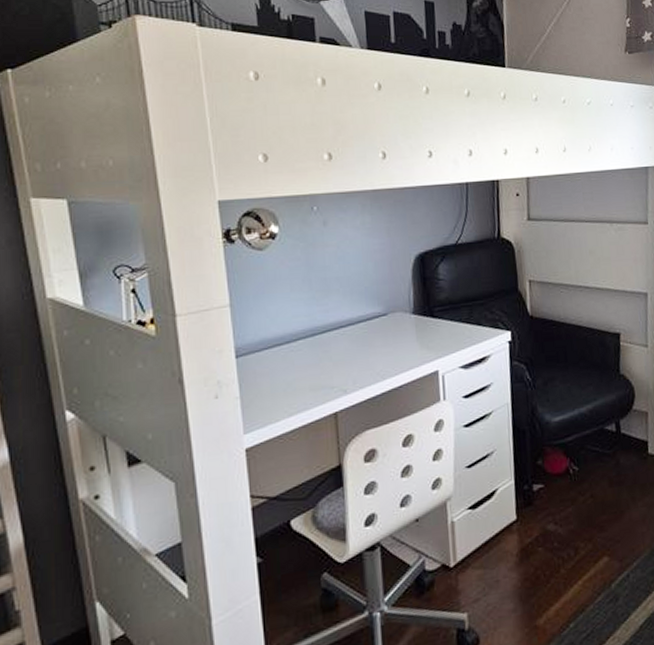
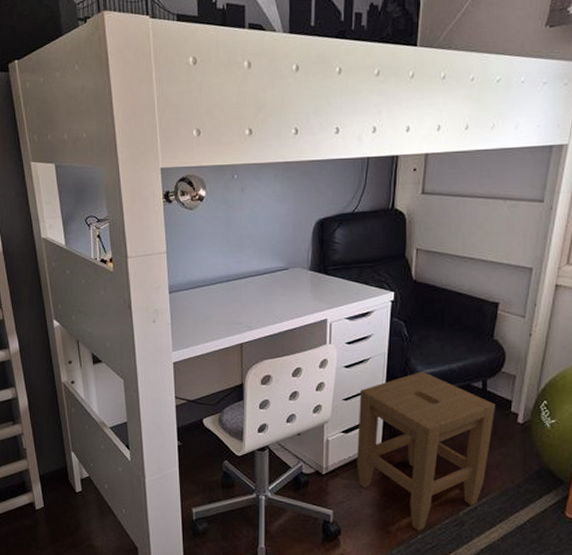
stool: none [484,420,633,619] -> present [357,372,496,531]

